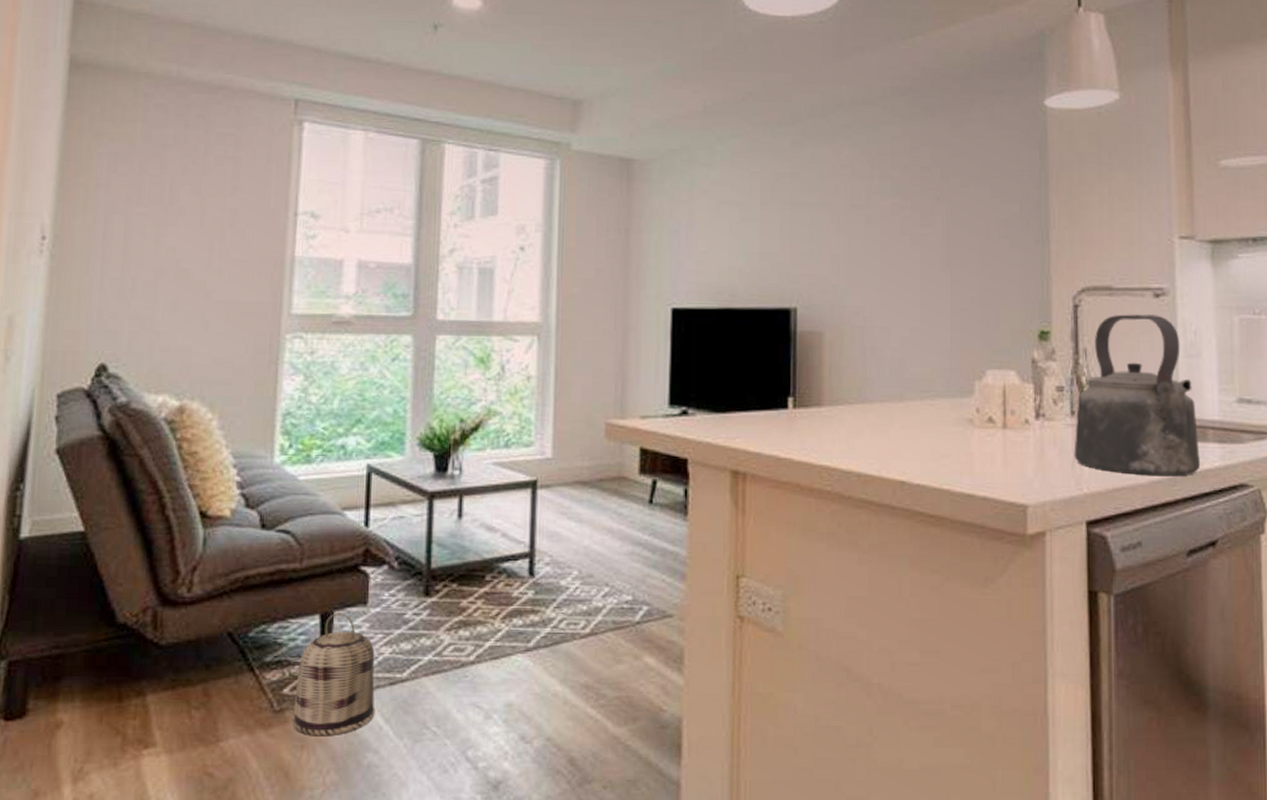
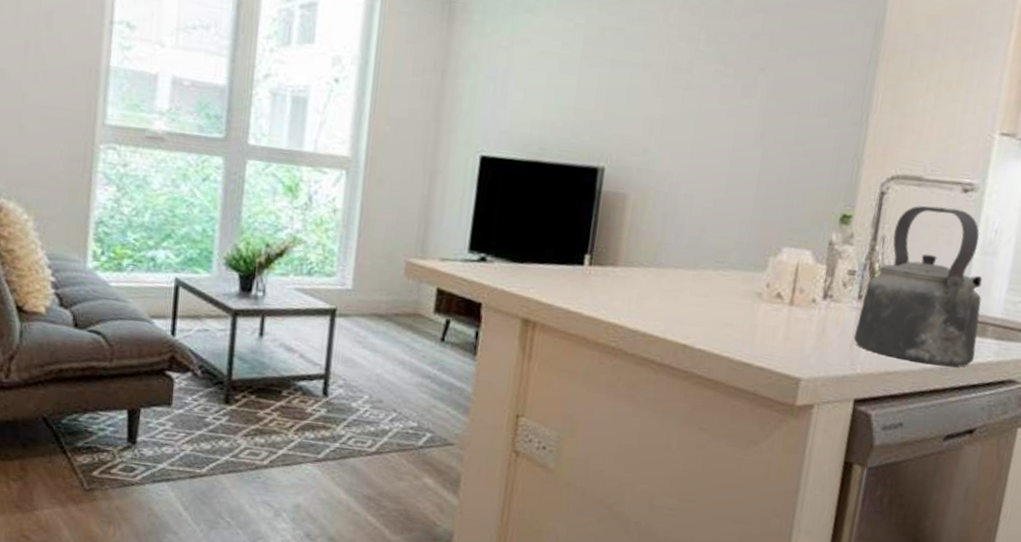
basket: present [293,613,375,737] -> none [101,410,177,516]

